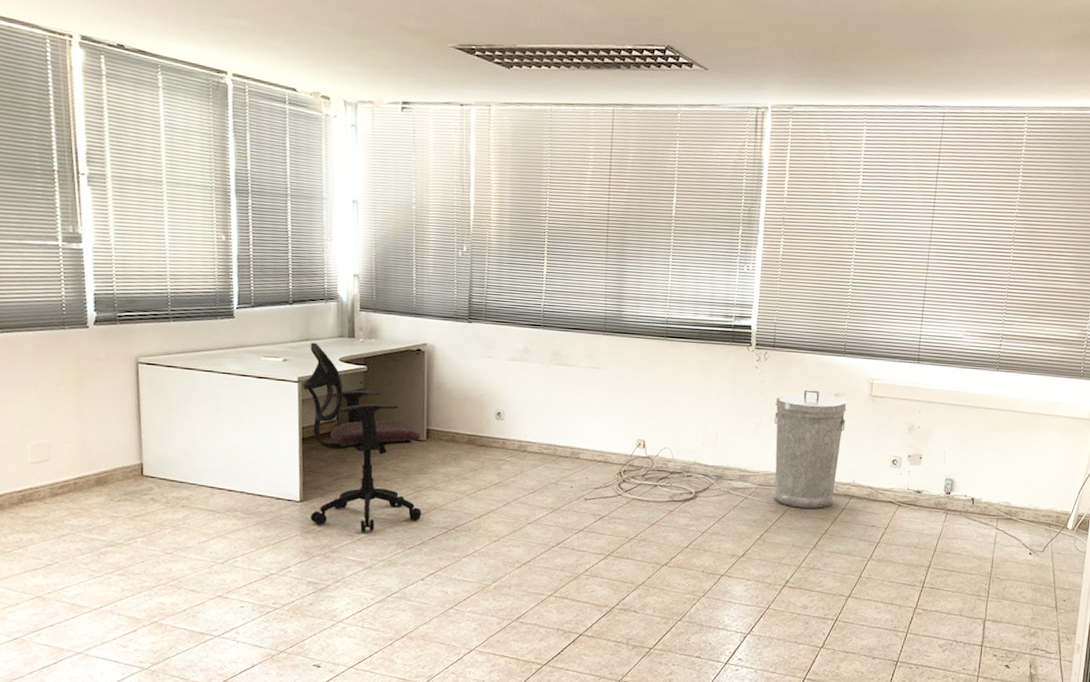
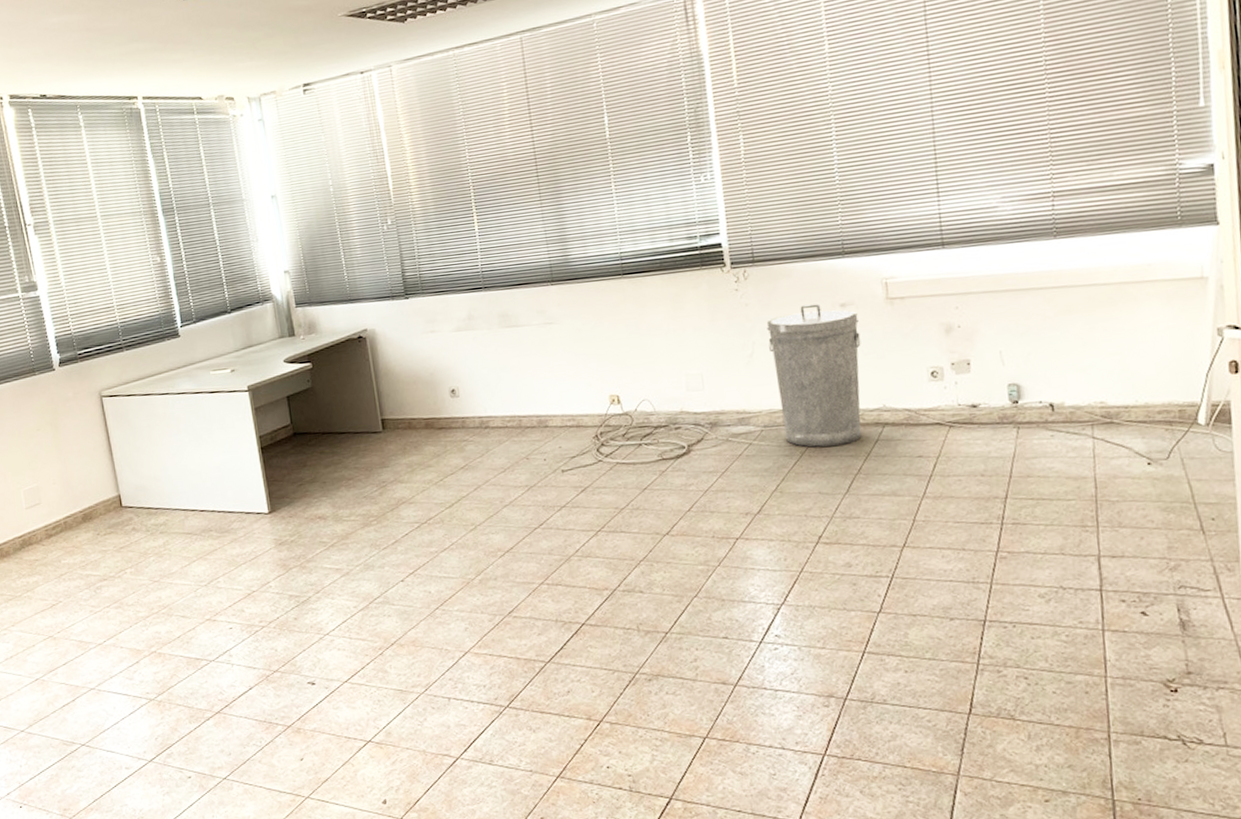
office chair: present [302,342,422,532] -> none [252,347,391,537]

